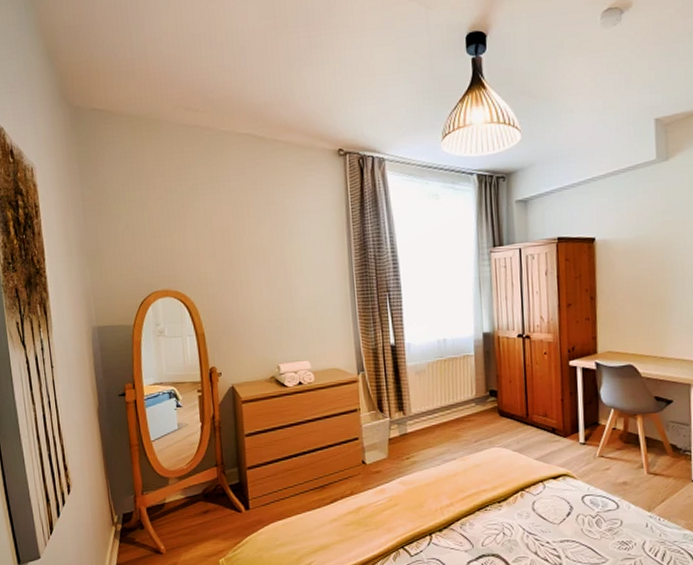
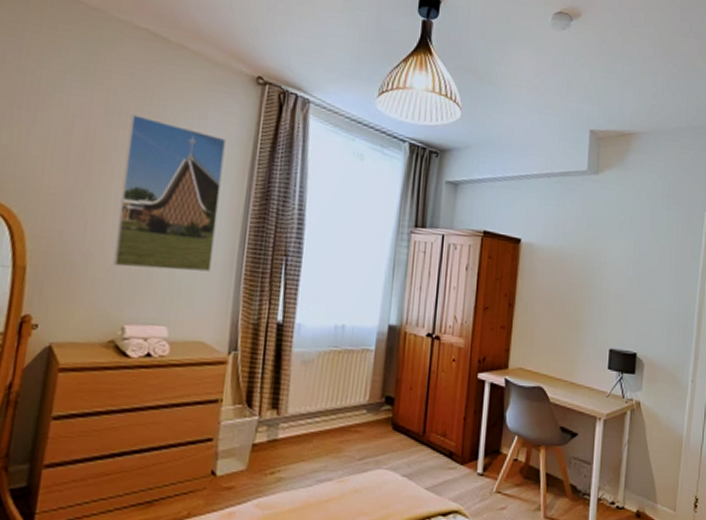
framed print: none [250,204,332,323] -> present [113,114,226,272]

